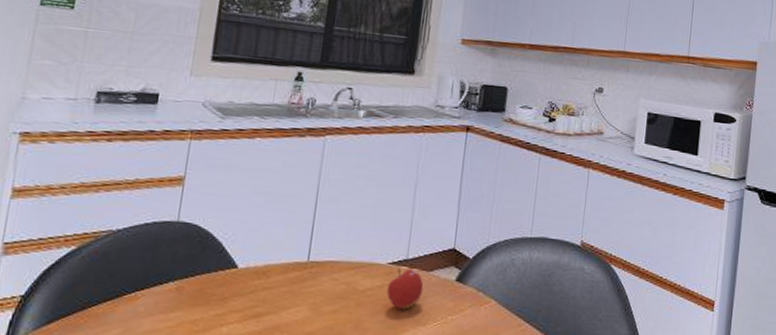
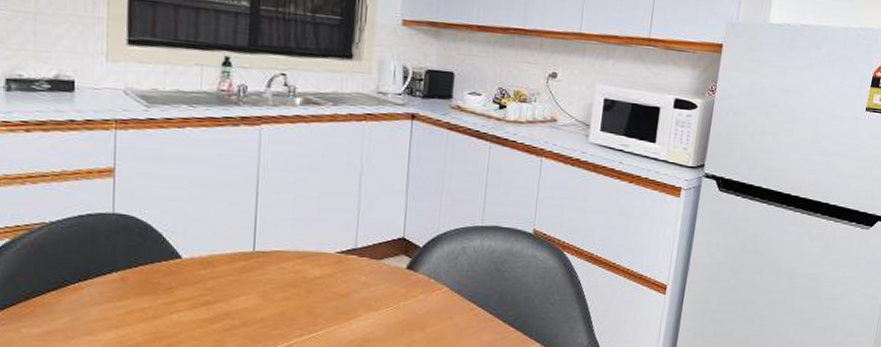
fruit: present [386,268,424,310] -> none [336,257,374,296]

